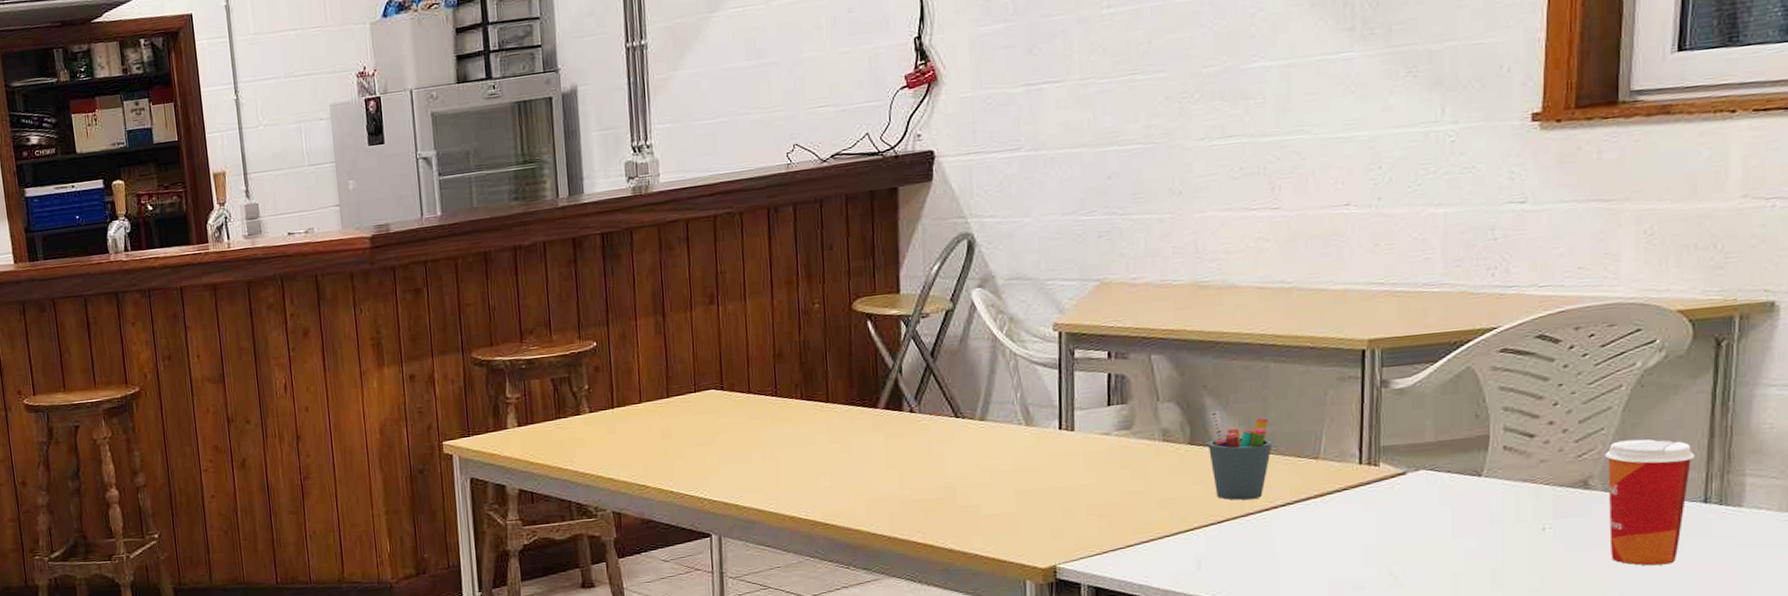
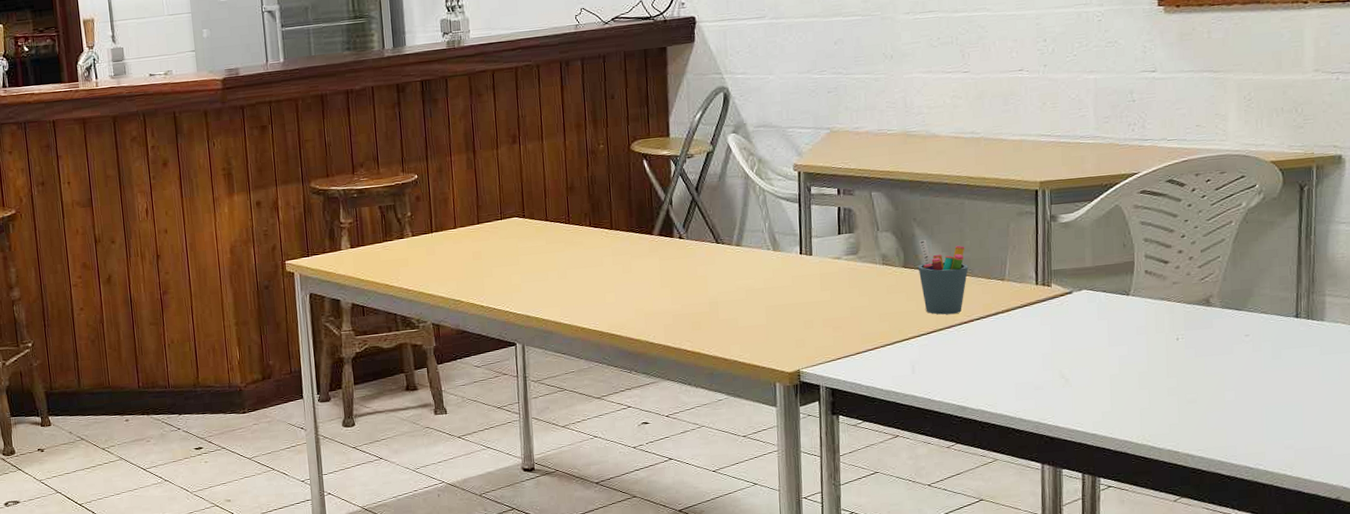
paper cup: present [1604,439,1694,566] -> none [1221,265,1288,369]

